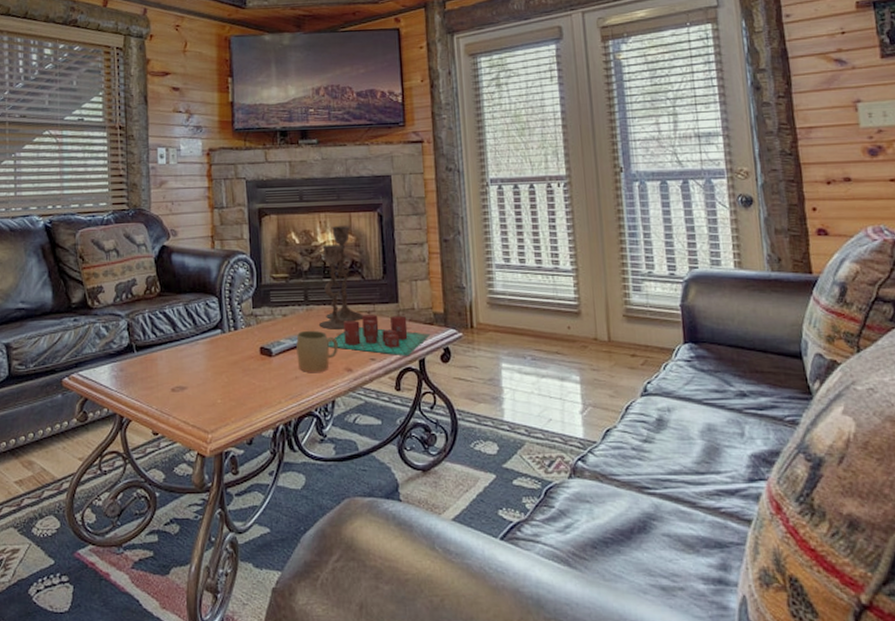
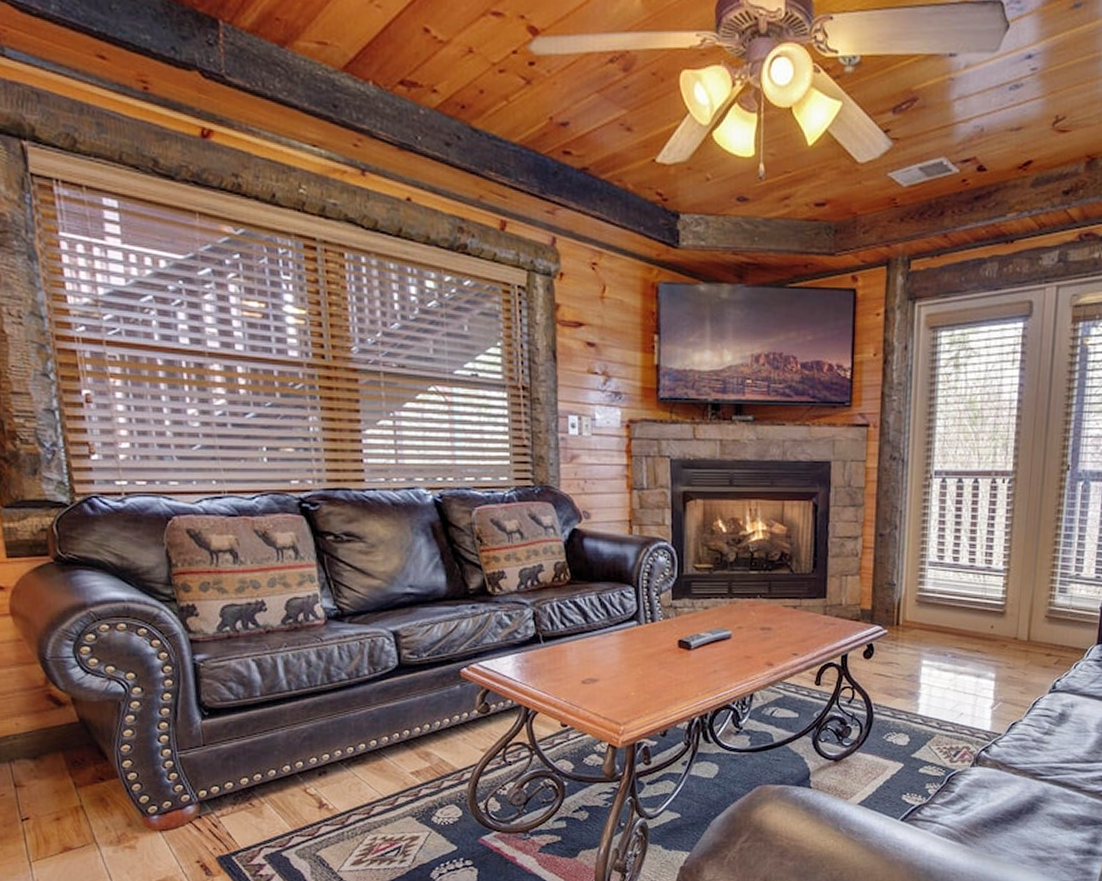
mug: present [296,330,338,372] -> none [717,624,760,666]
candlestick: present [319,226,364,329] -> none [742,515,789,624]
candle: present [327,315,431,356] -> none [749,610,856,652]

